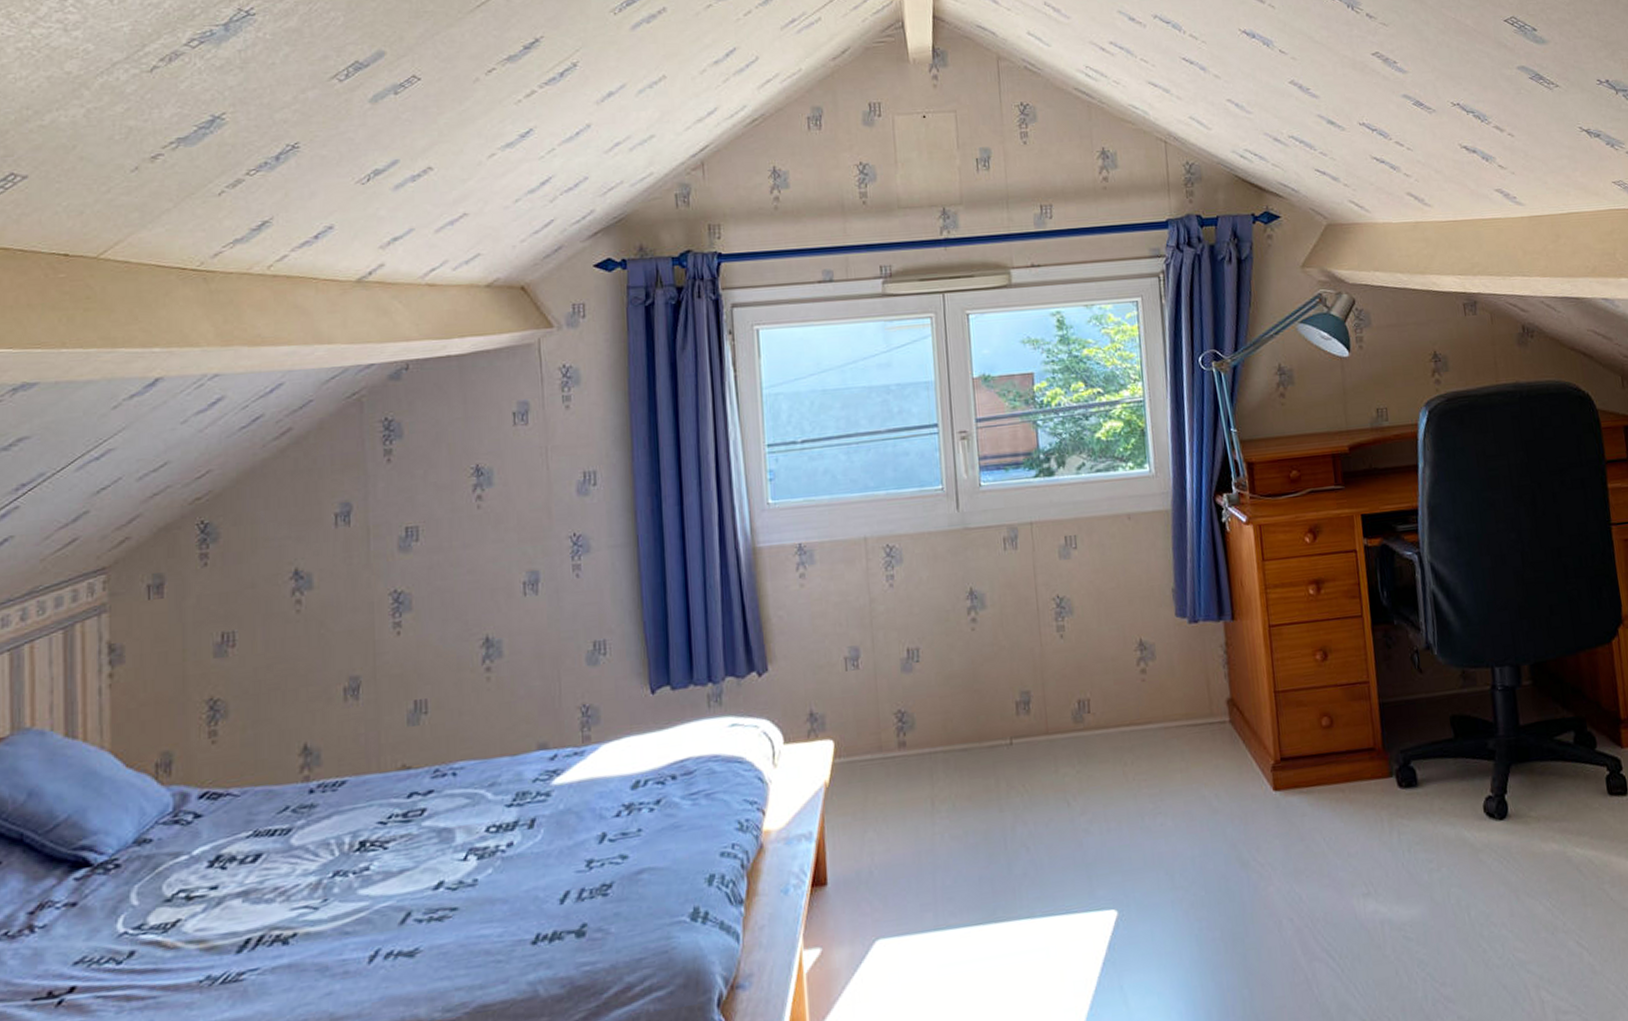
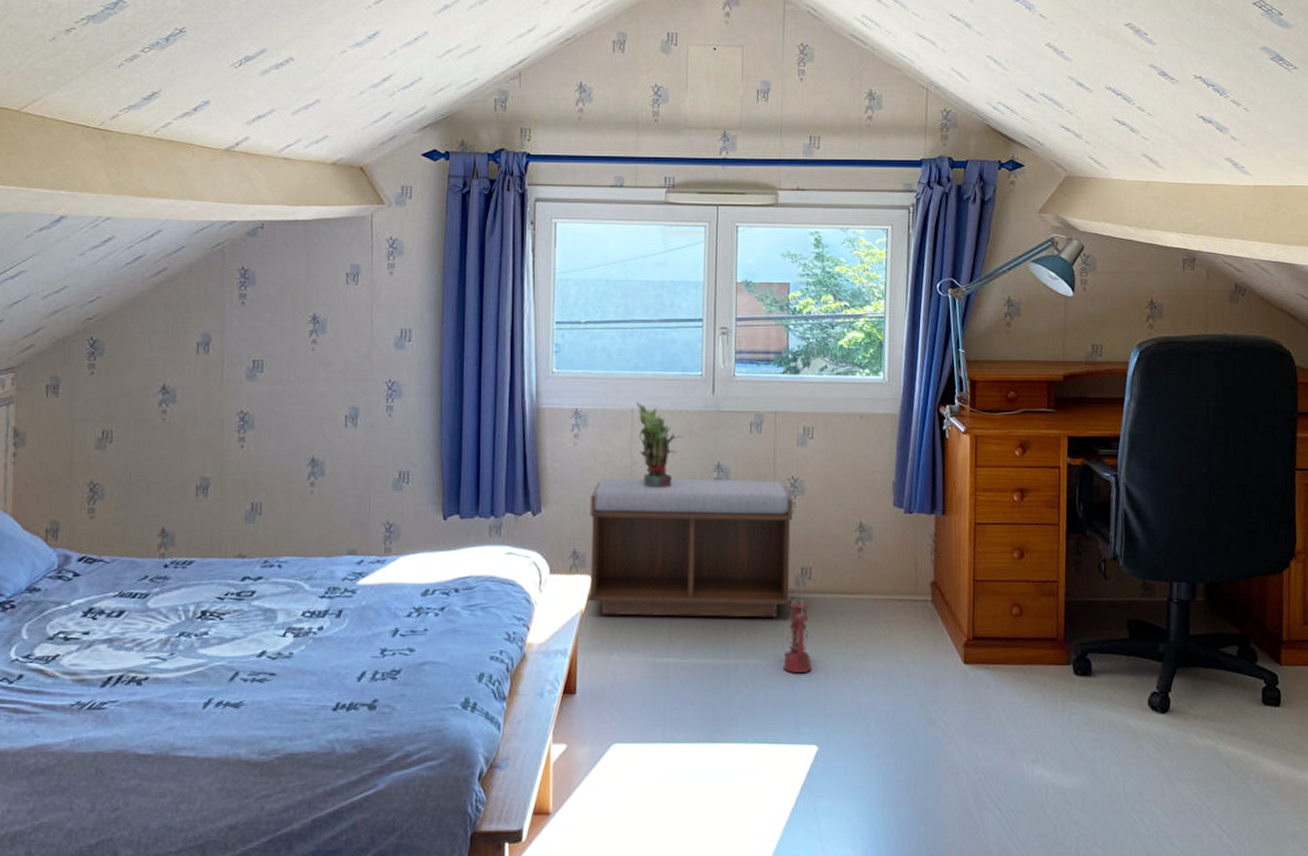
bench: none [824,602,1070,786] -> present [588,477,794,618]
potted plant: none [868,528,928,627] -> present [635,402,683,487]
lantern: none [1067,712,1101,827] -> present [783,577,812,673]

